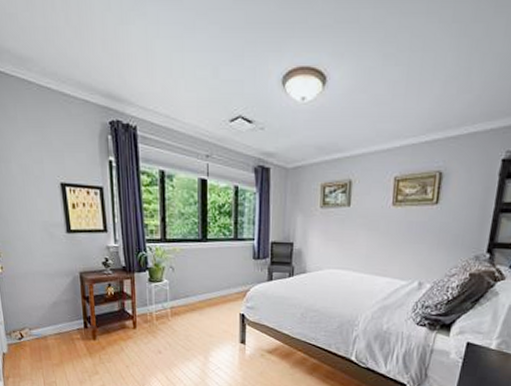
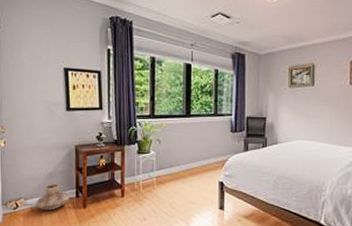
vase: none [41,313,78,342] -> present [35,183,70,211]

